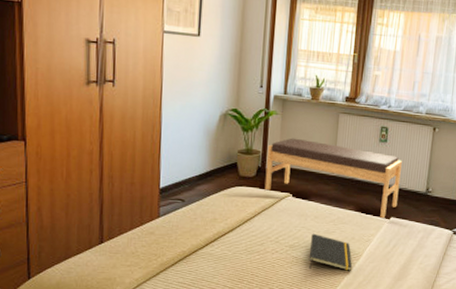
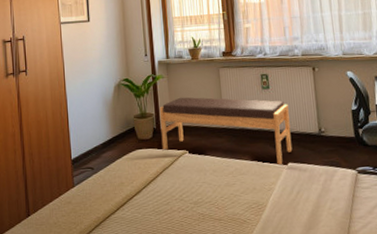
notepad: present [309,233,353,271] -> none [213,187,260,225]

